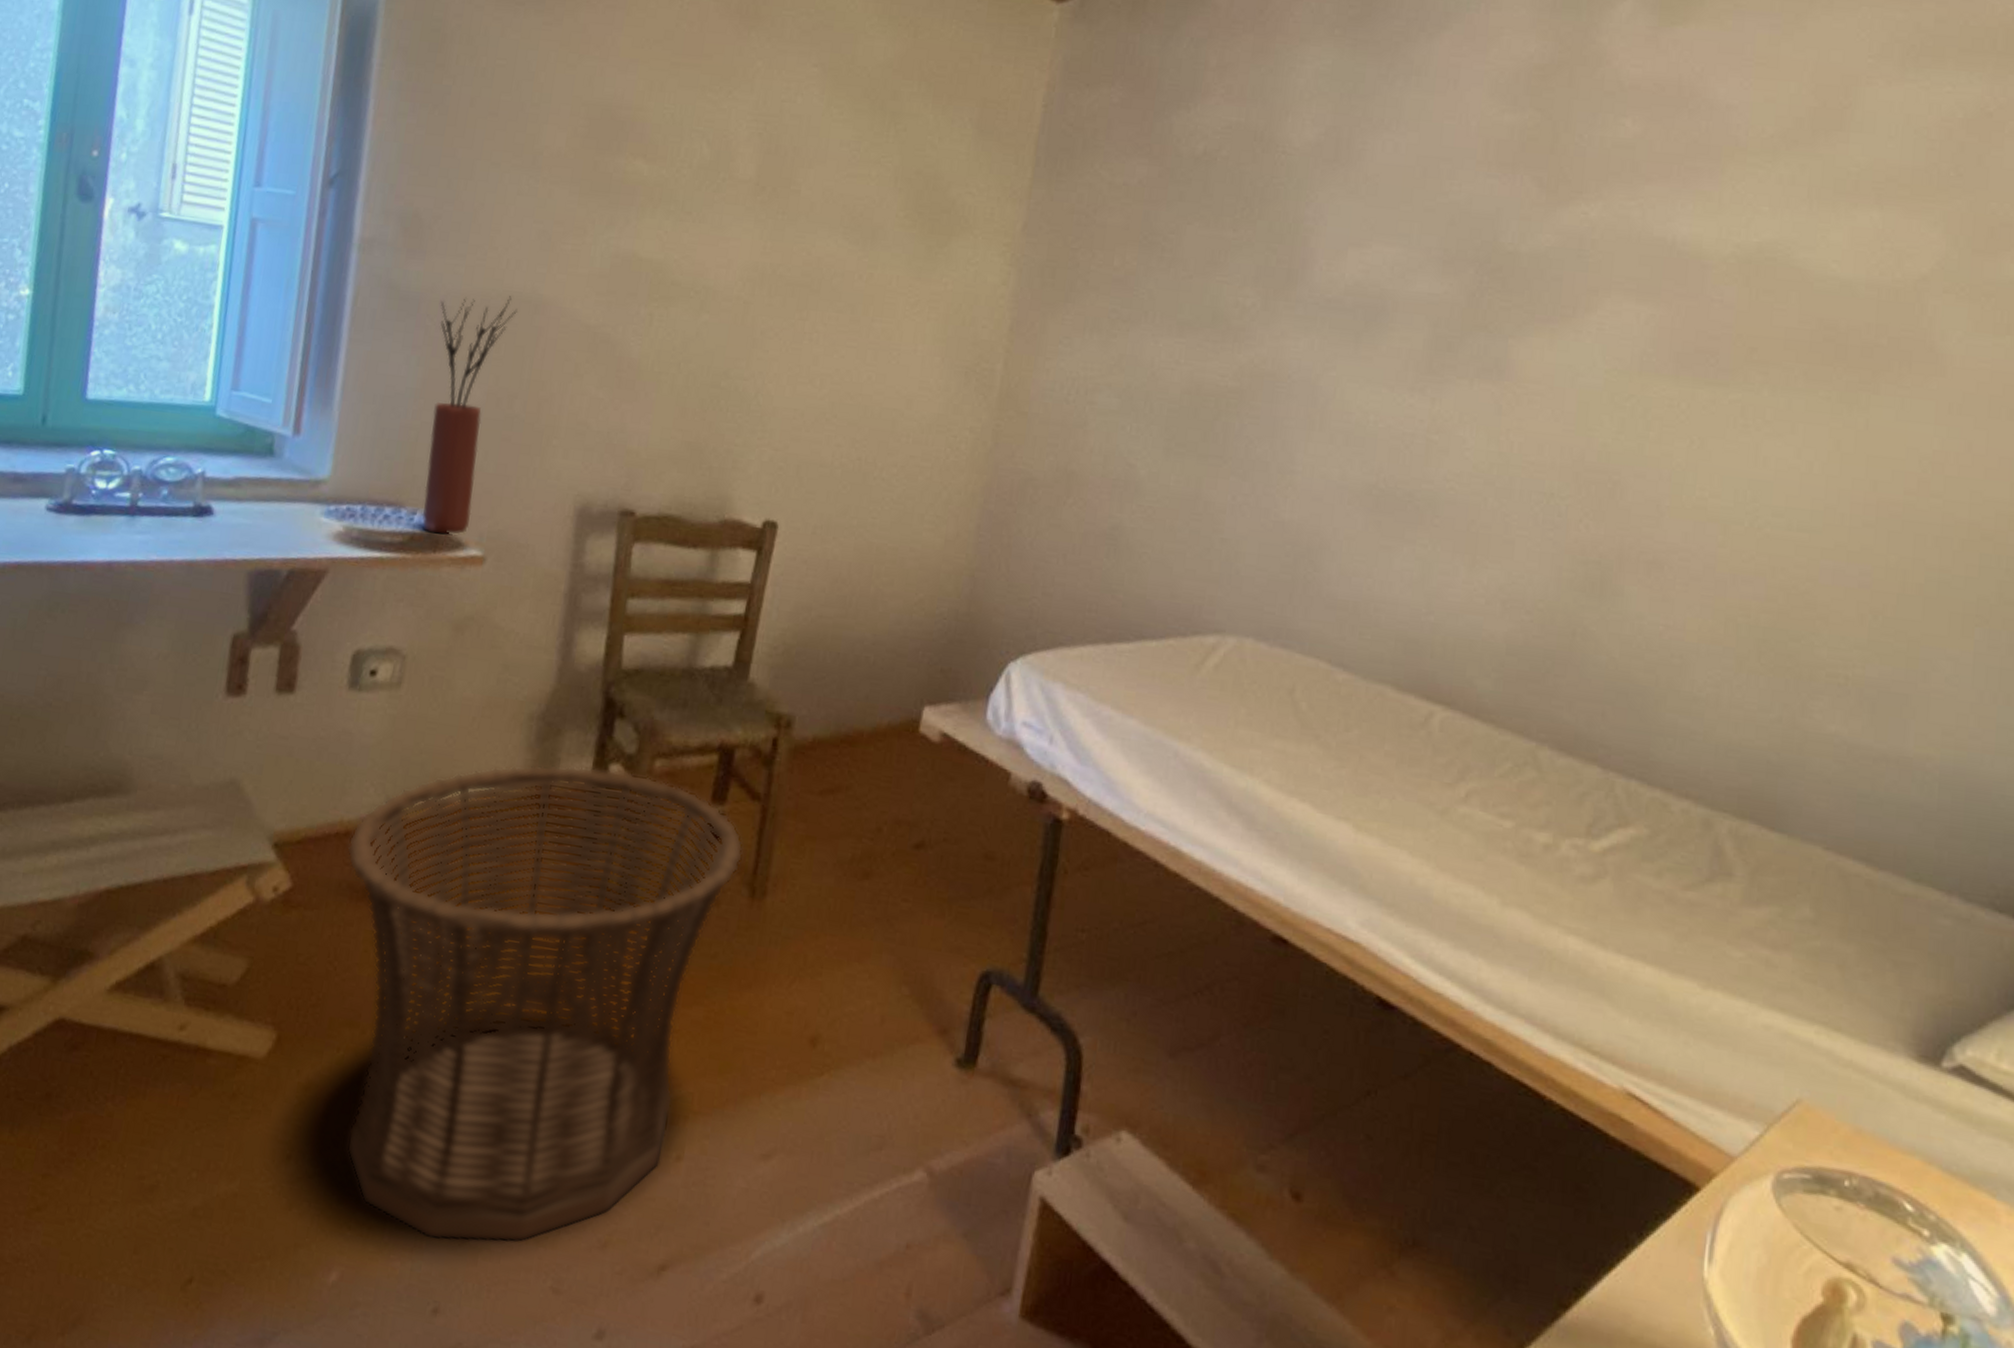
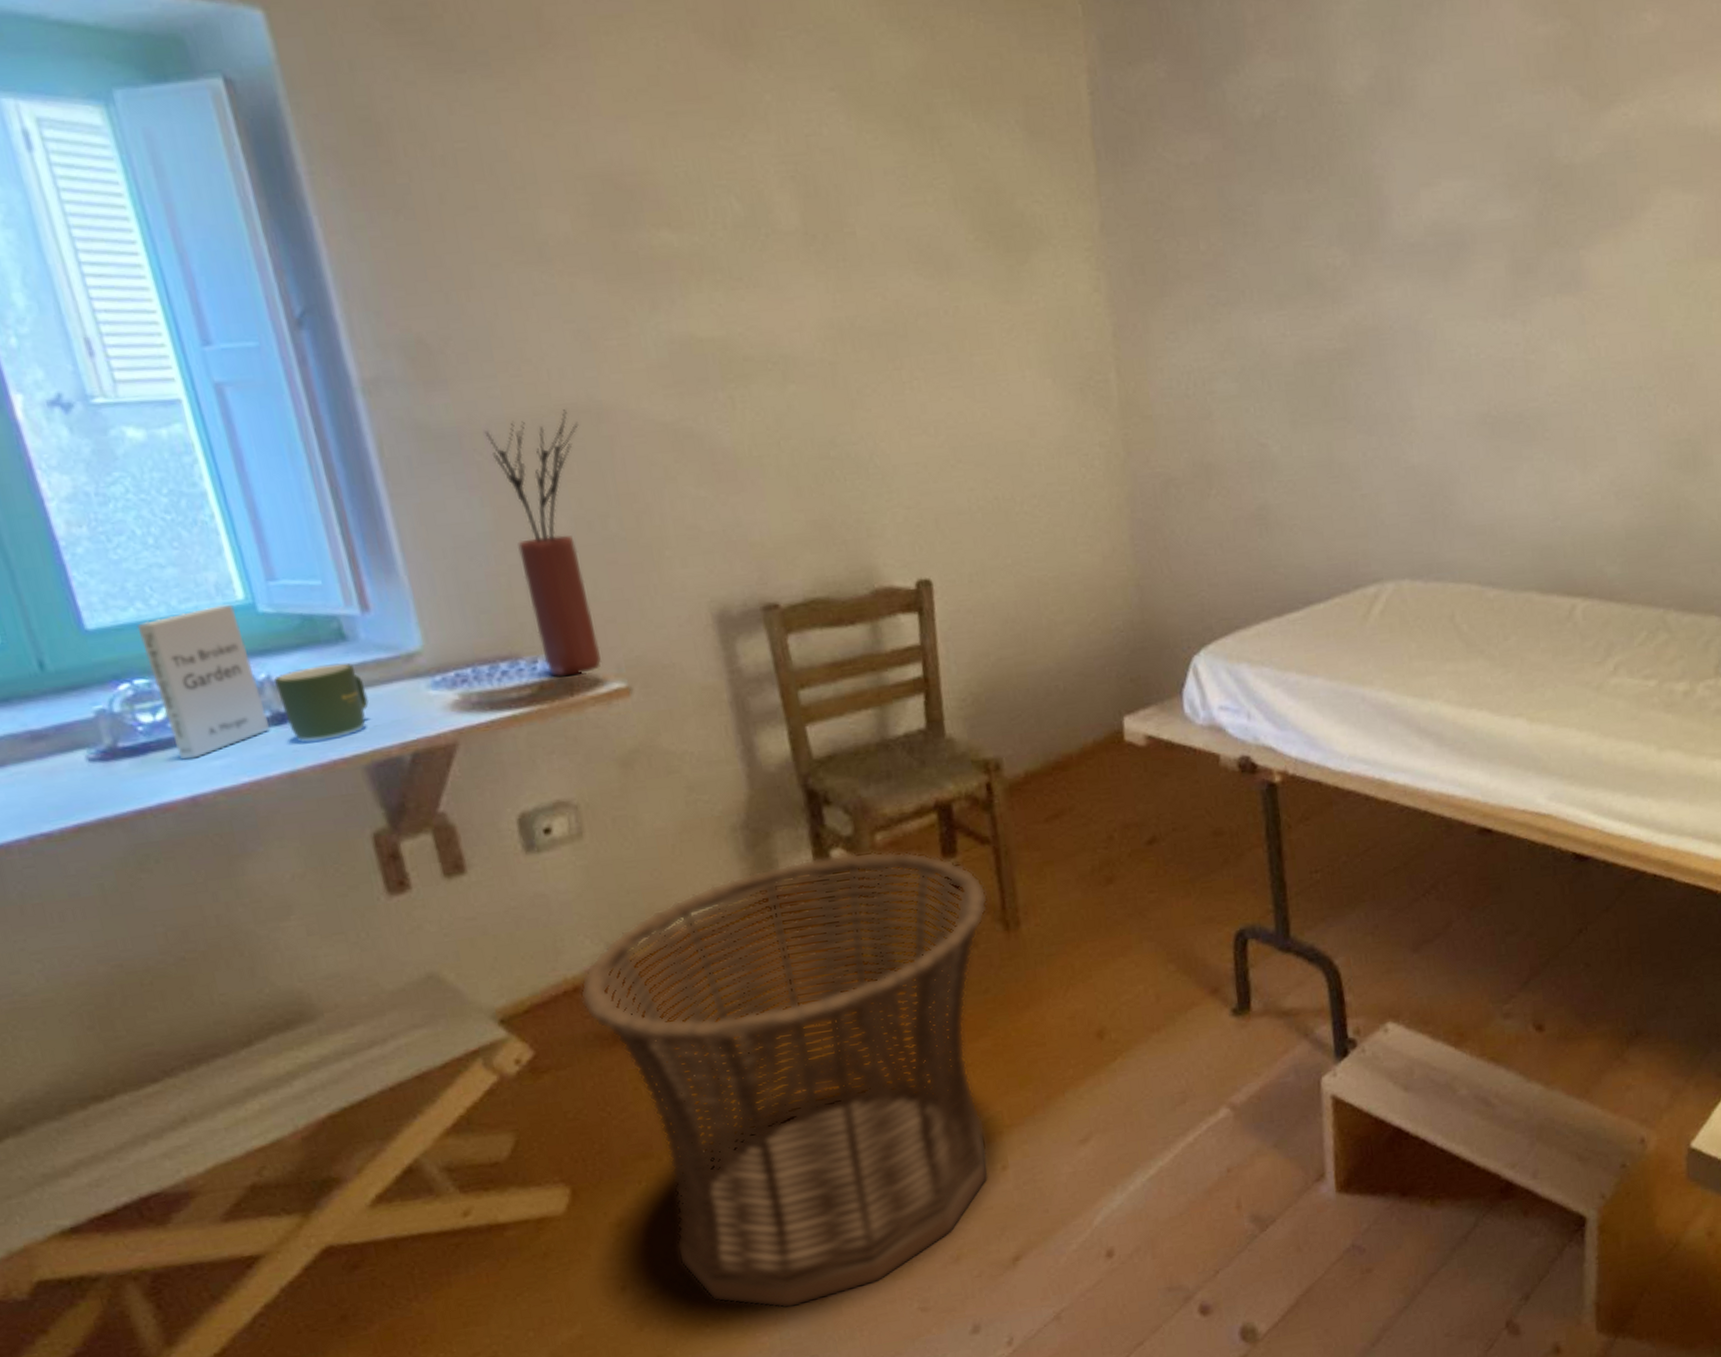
book: none [113,401,199,529] -> present [136,604,271,760]
mug: none [203,472,274,541] -> present [274,663,369,742]

